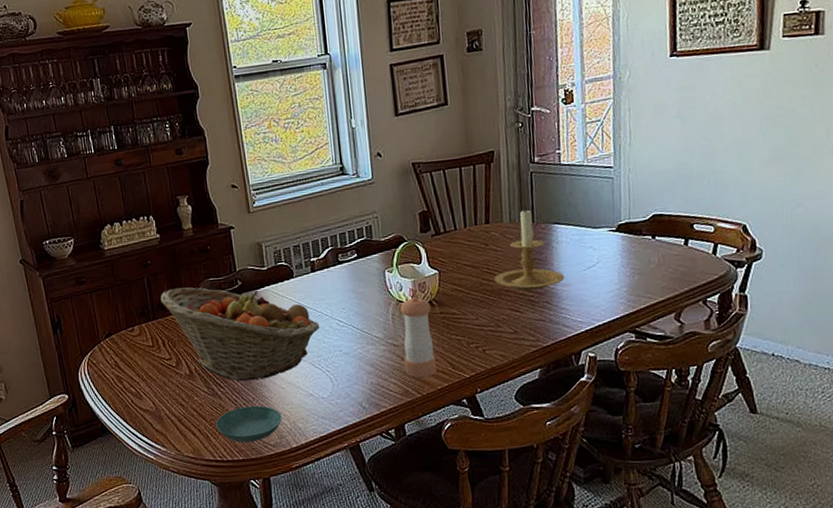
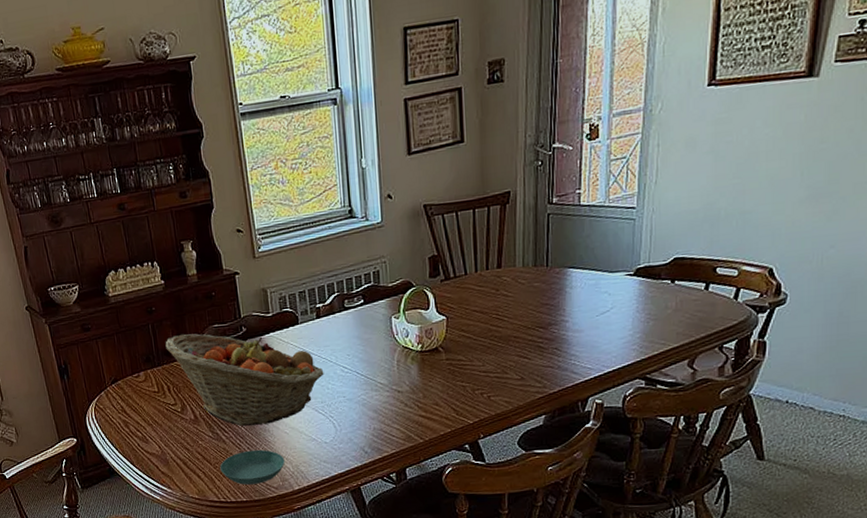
pepper shaker: present [400,296,437,378] -> none [405,342,440,424]
candle holder: present [494,207,565,291] -> none [503,250,577,337]

